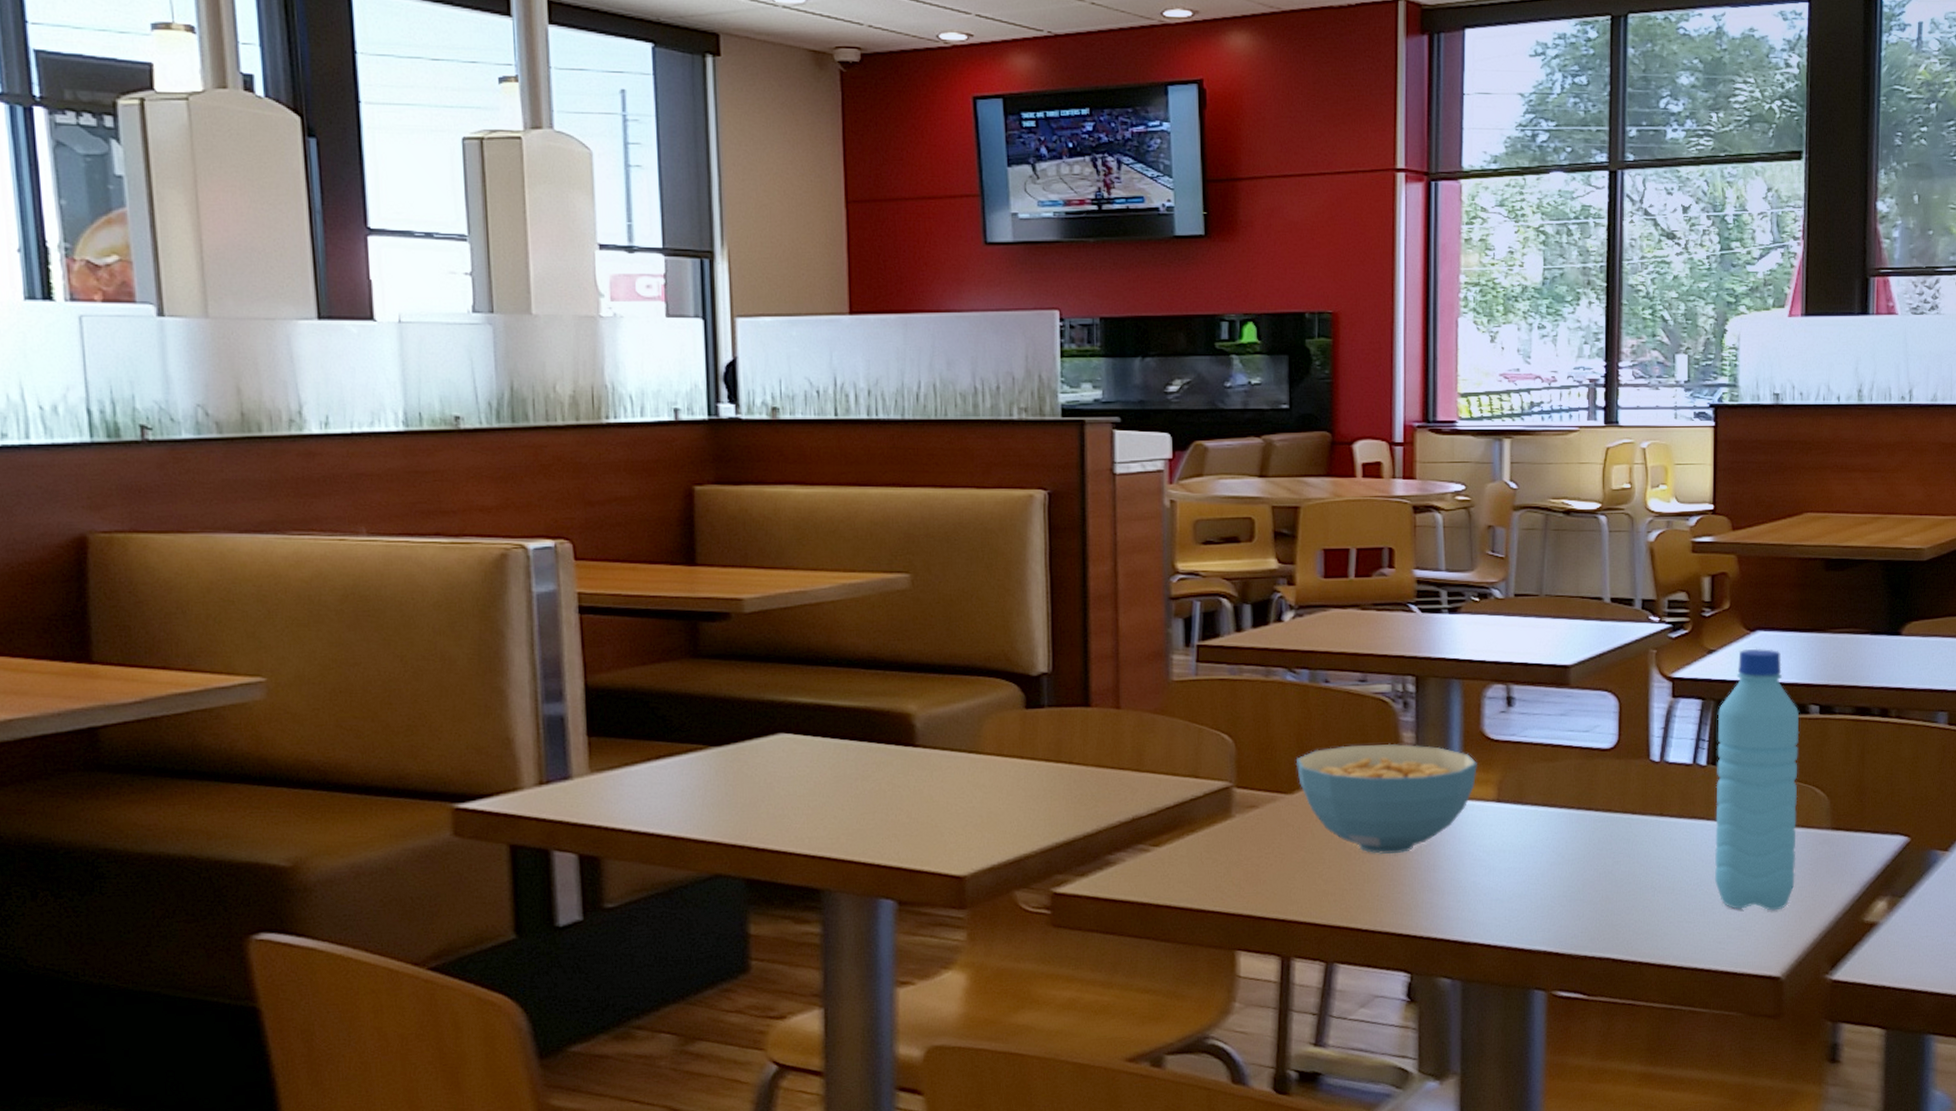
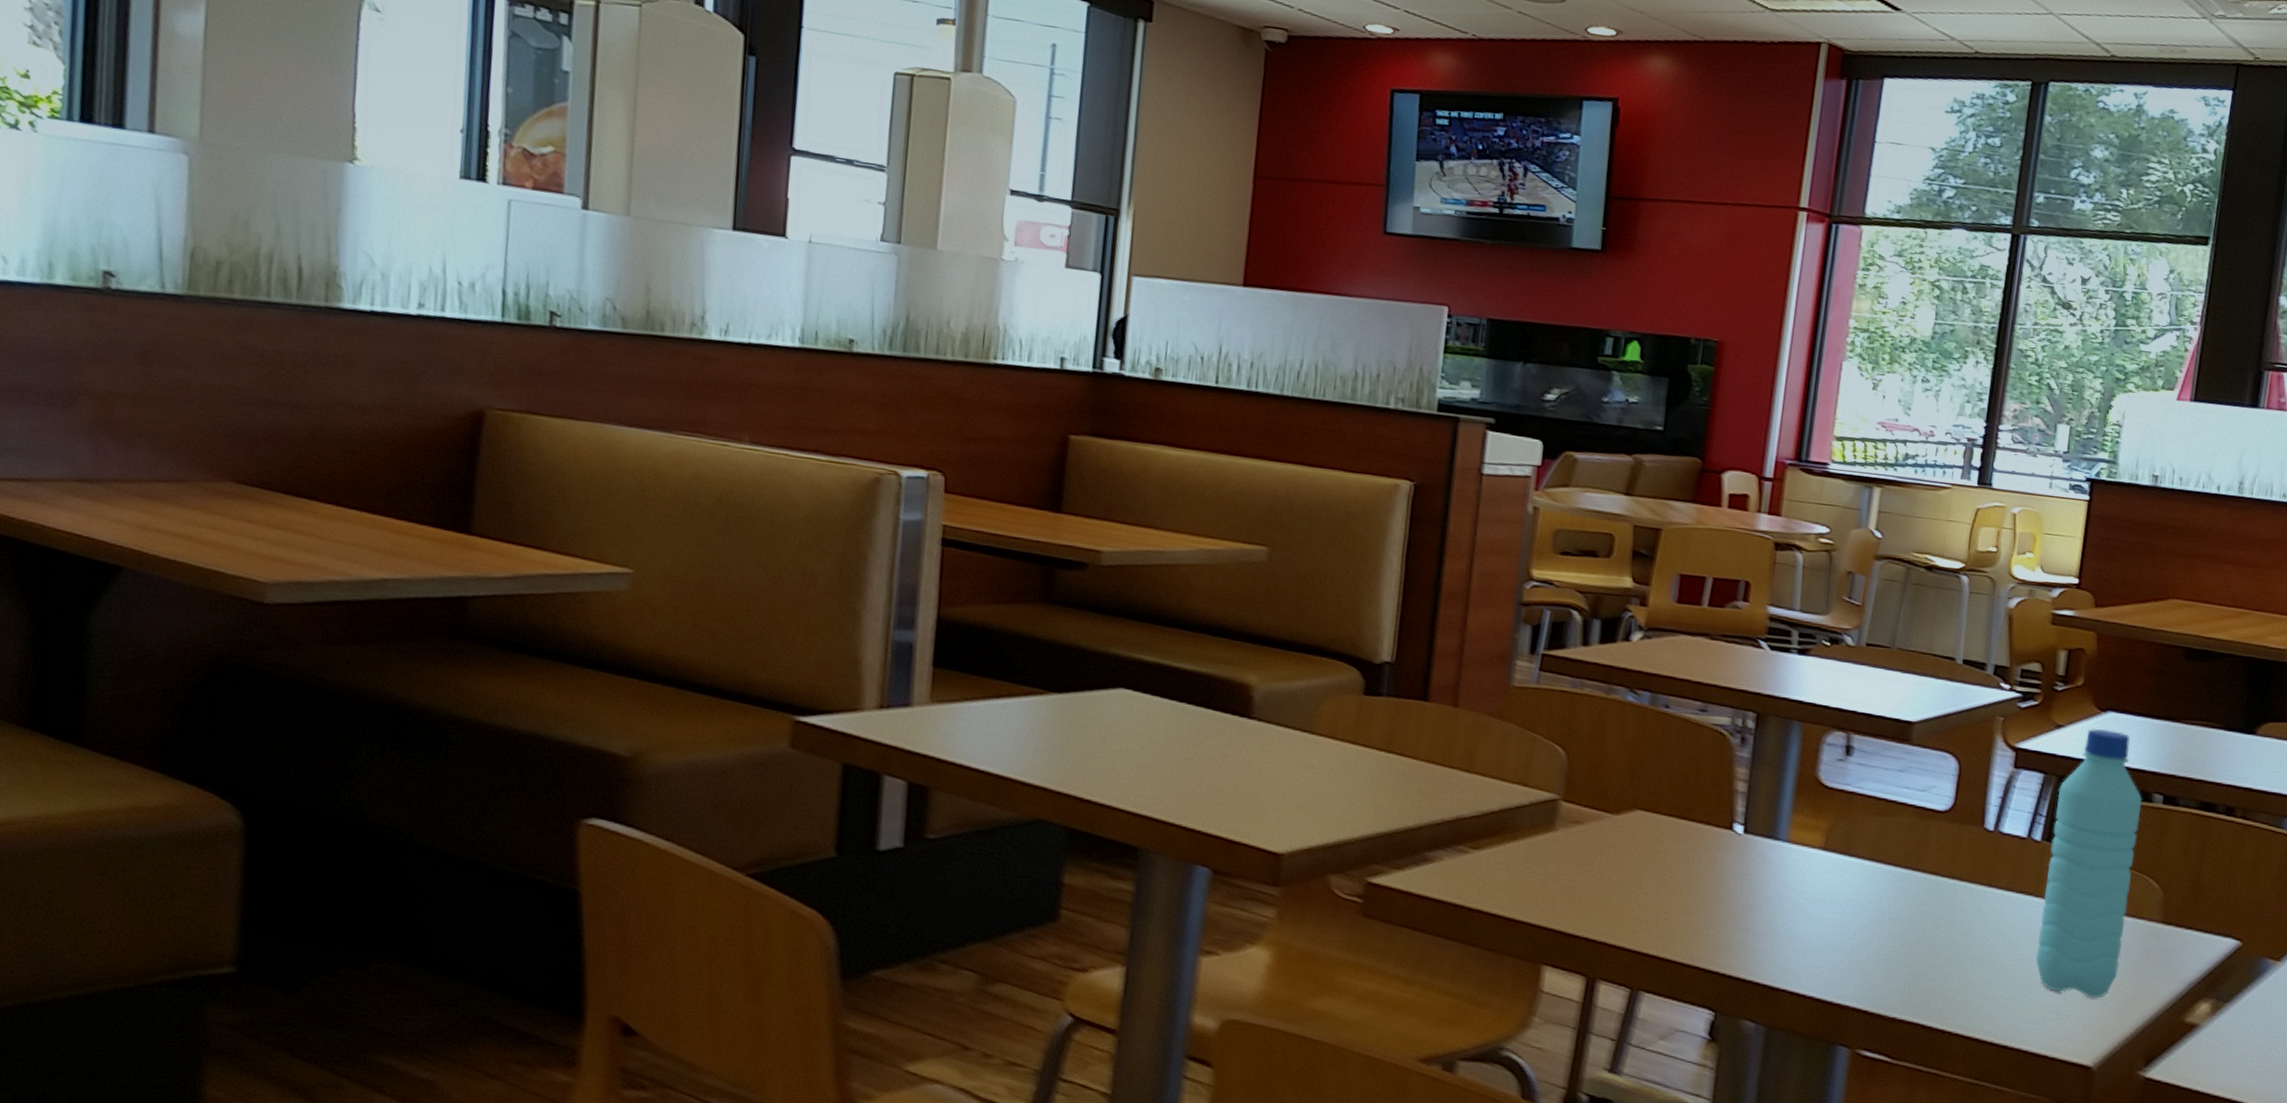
cereal bowl: present [1295,743,1477,854] -> none [1625,773,1808,889]

